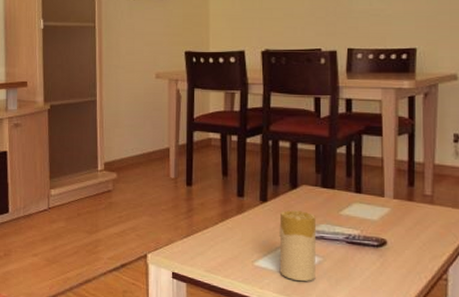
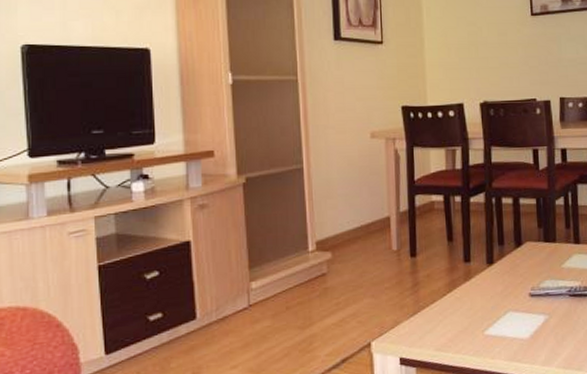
candle: present [279,210,317,282] -> none [507,269,543,344]

